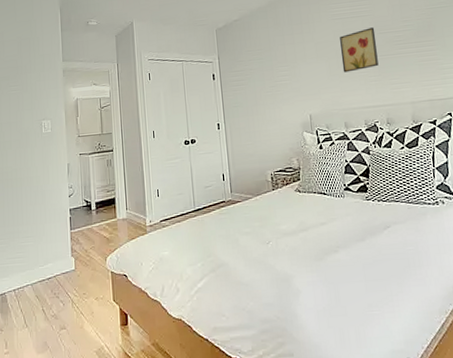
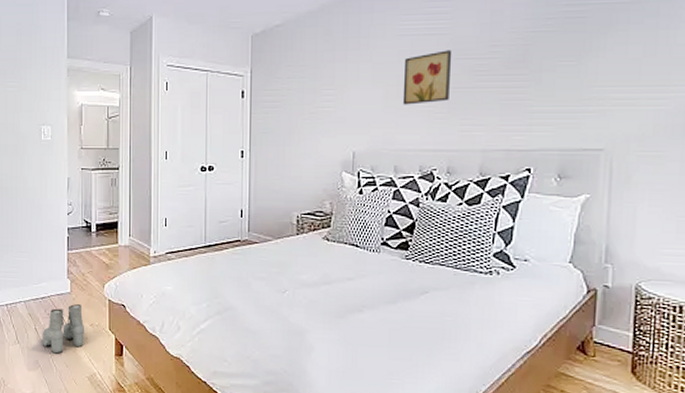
boots: none [49,280,91,332] -> present [42,304,85,354]

